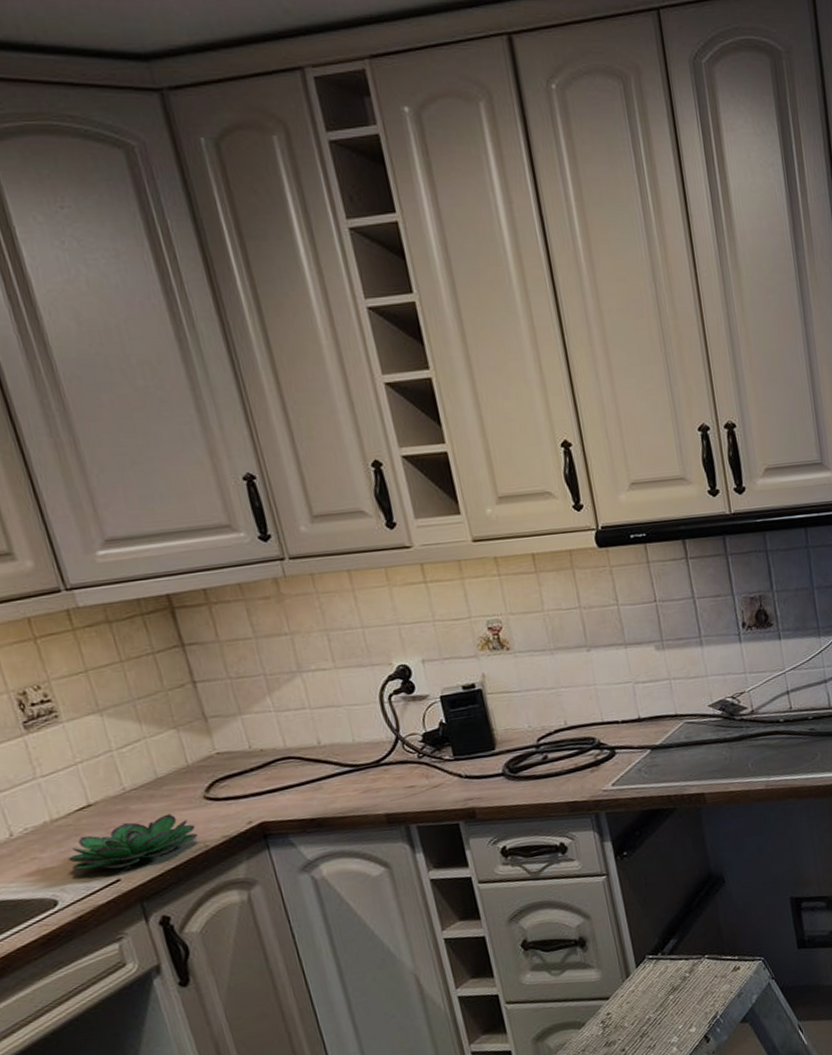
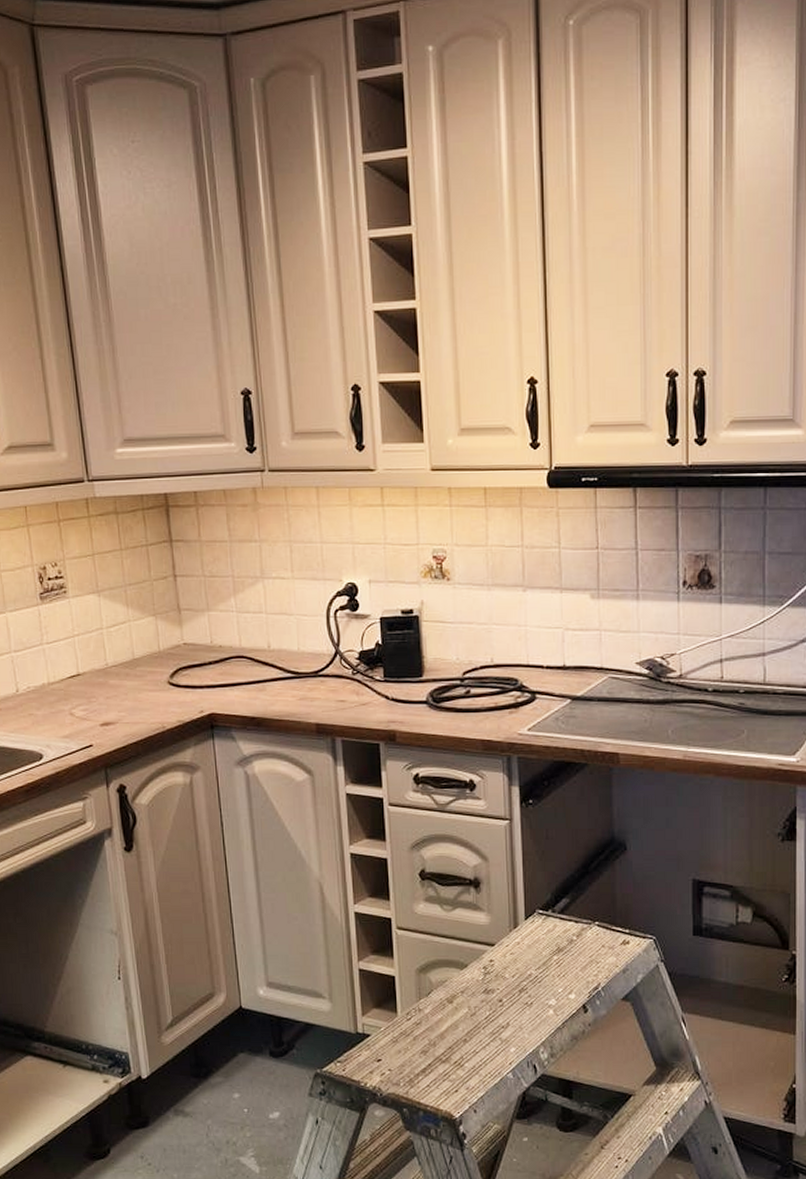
succulent plant: present [68,813,198,871] -> none [56,692,158,735]

